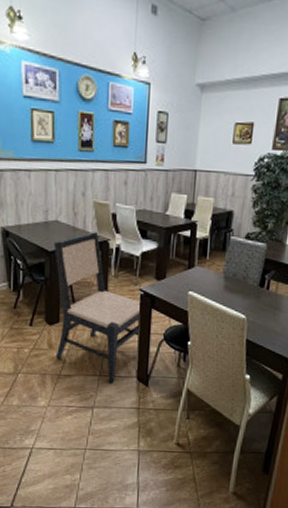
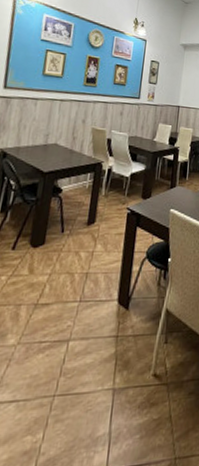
chair: present [53,232,140,384] -> none [35,155,127,310]

